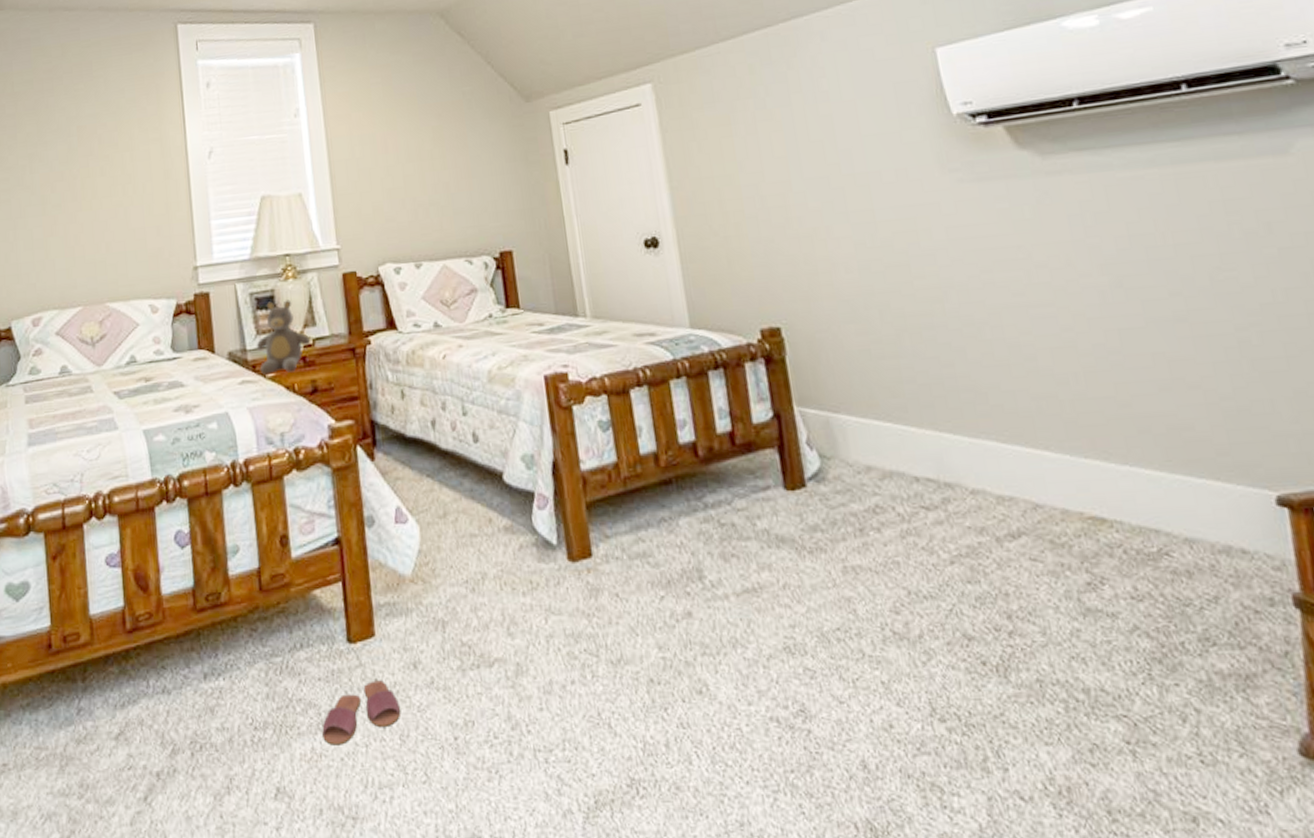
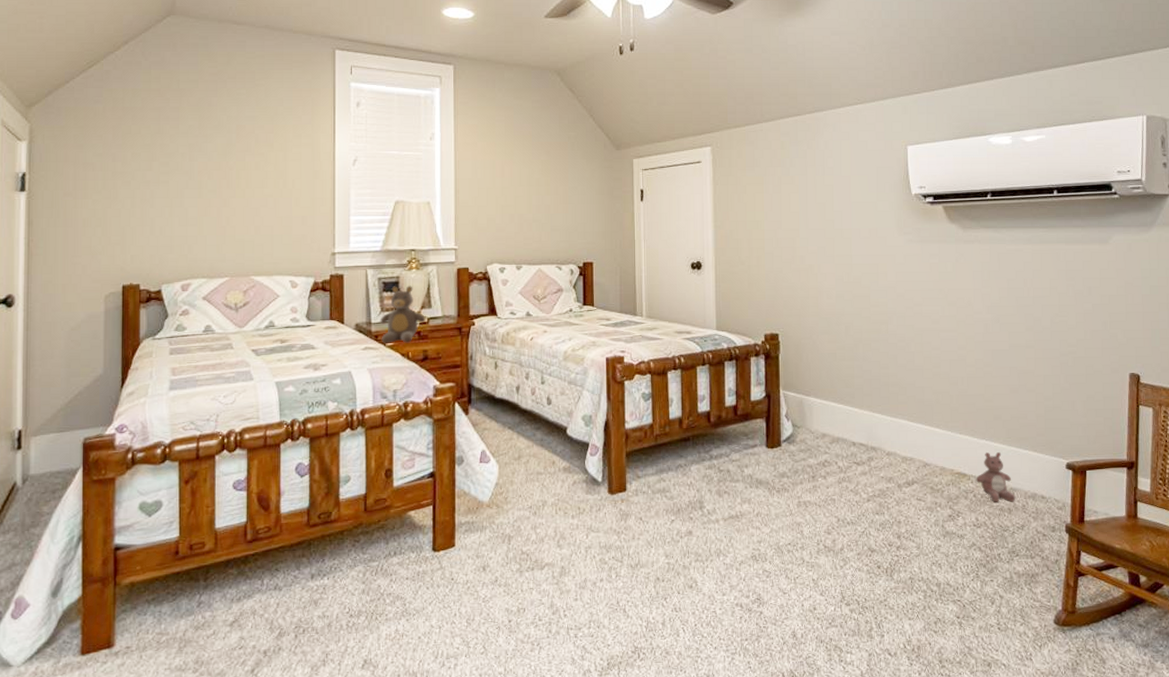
slippers: present [322,680,401,745] -> none [405,579,470,628]
stuffed animal: none [1122,483,1197,562] -> present [976,452,1016,502]

